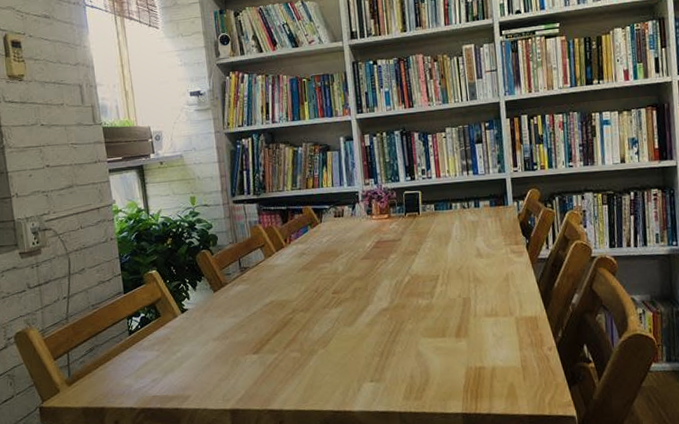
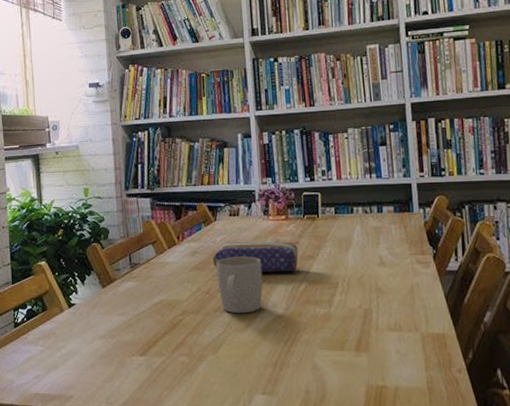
pencil case: none [319,239,401,270] -> present [212,241,299,273]
mug: none [323,255,368,309] -> present [216,256,263,314]

